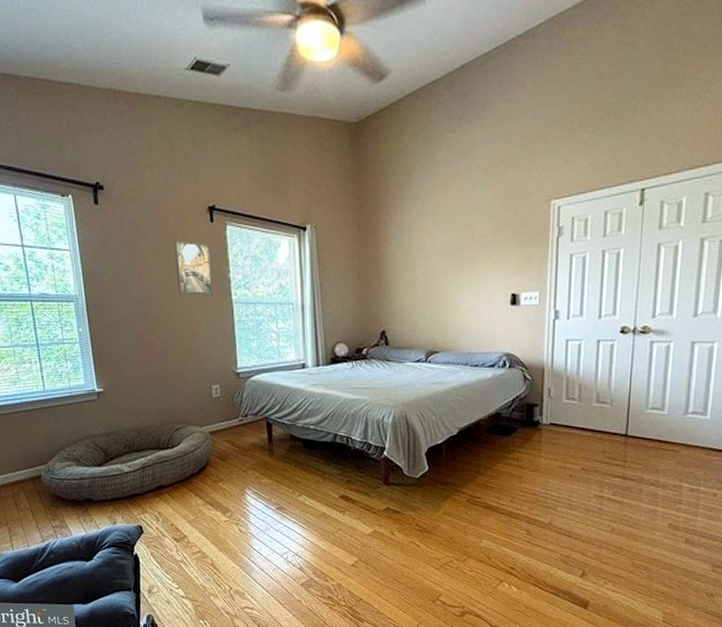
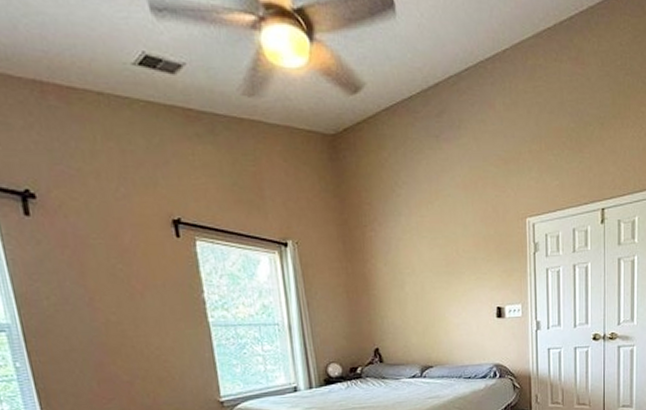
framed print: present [174,241,214,295] -> none [133,258,186,318]

